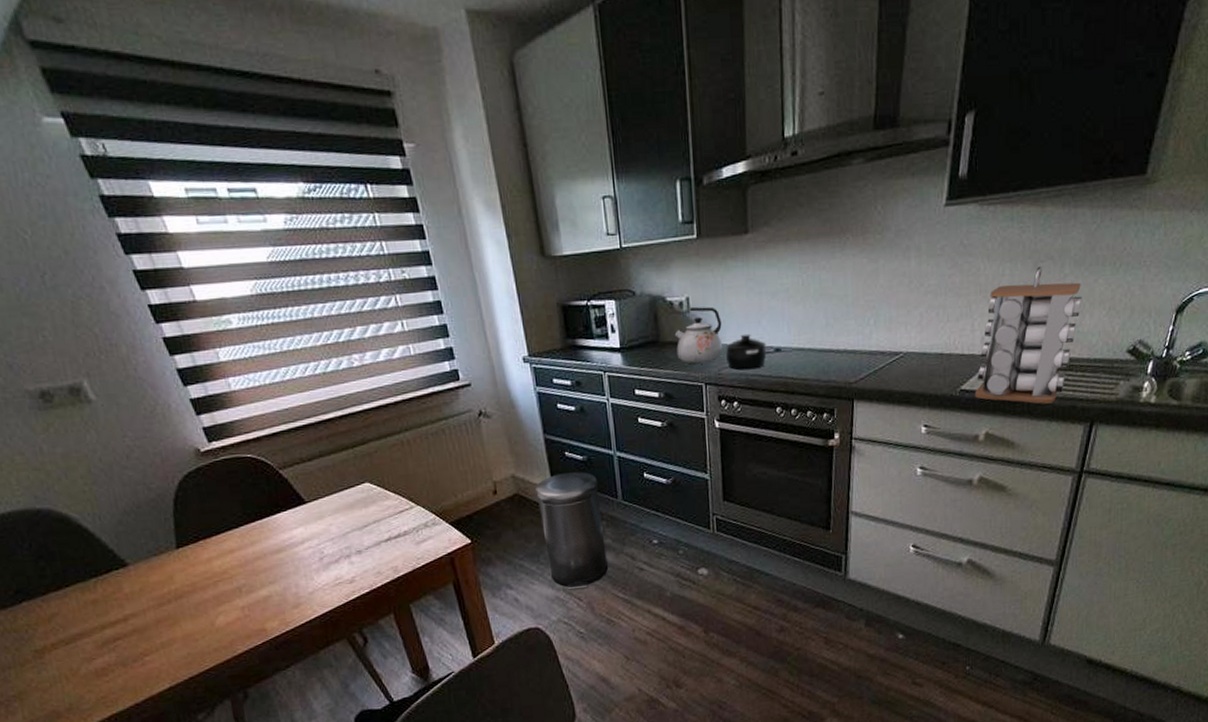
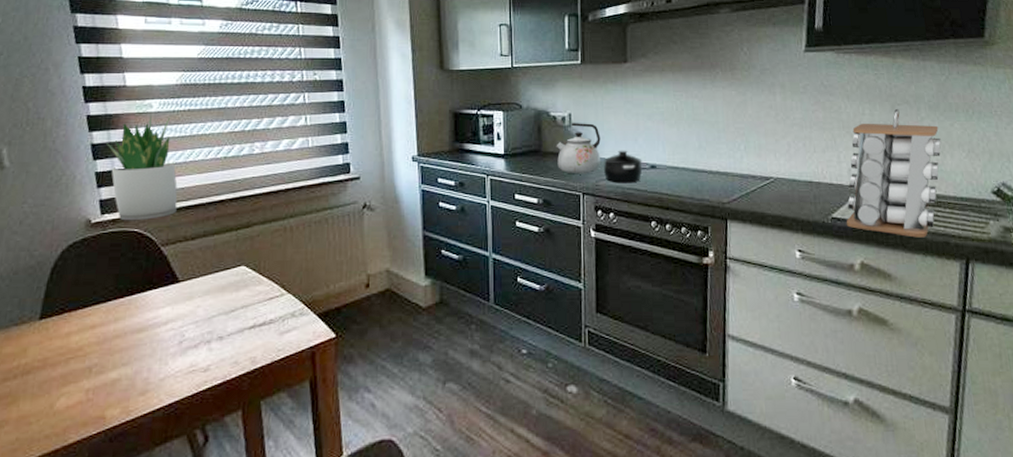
planter: none [193,331,286,448] -> present [106,115,178,221]
pedal bin: present [535,472,608,590] -> none [408,271,473,399]

